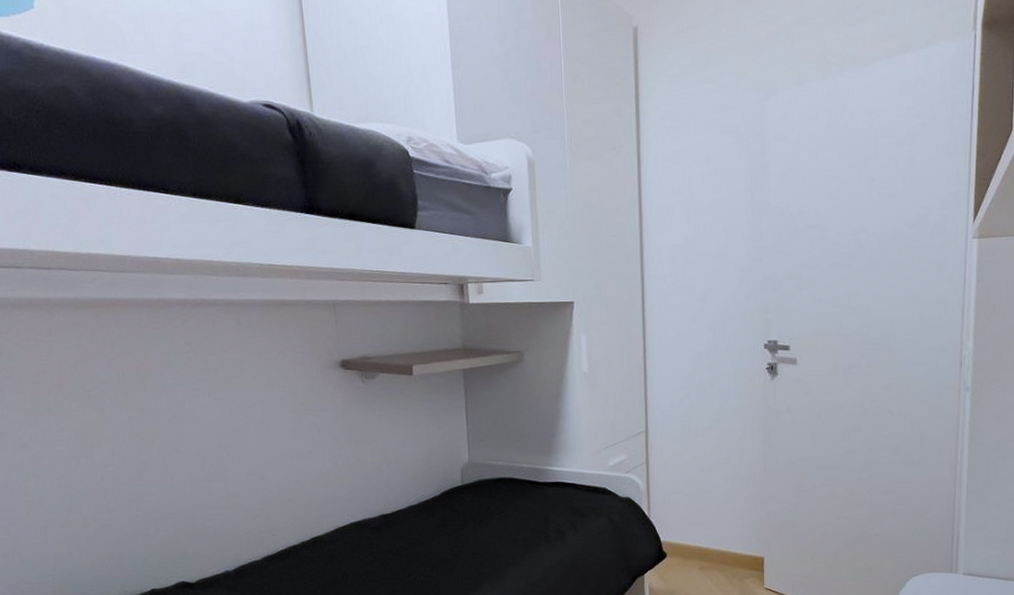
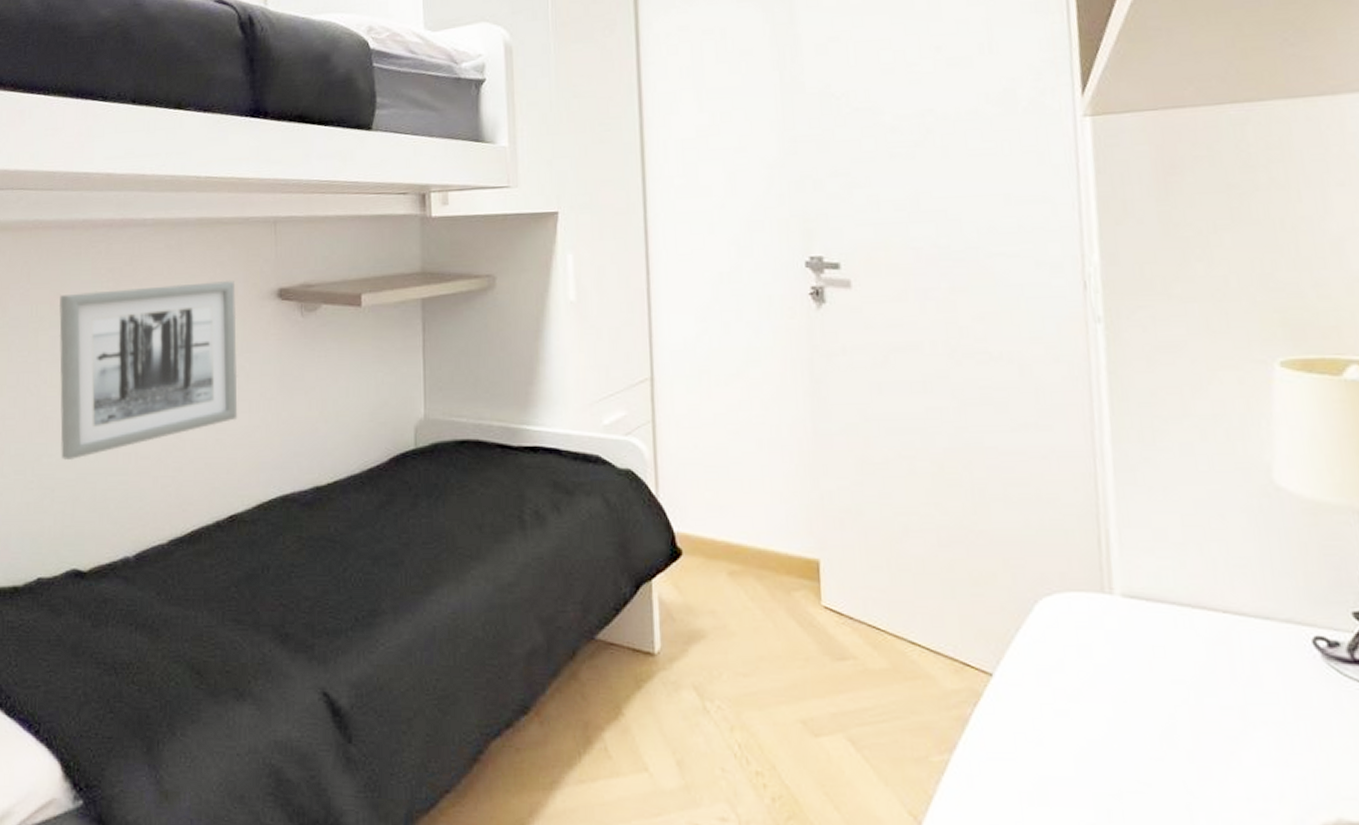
wall art: none [143,352,313,499] -> present [58,280,238,461]

